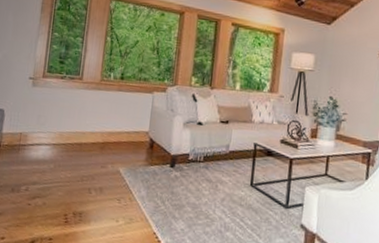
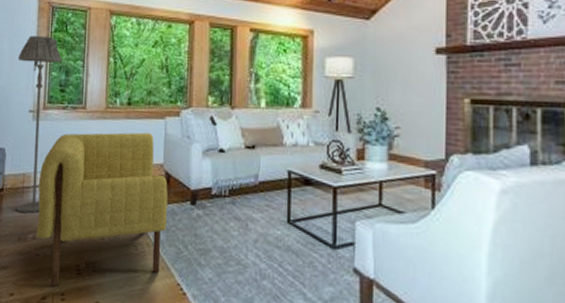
floor lamp: none [11,11,63,168] -> present [16,35,62,214]
armchair: none [29,100,152,233] -> present [37,132,168,287]

